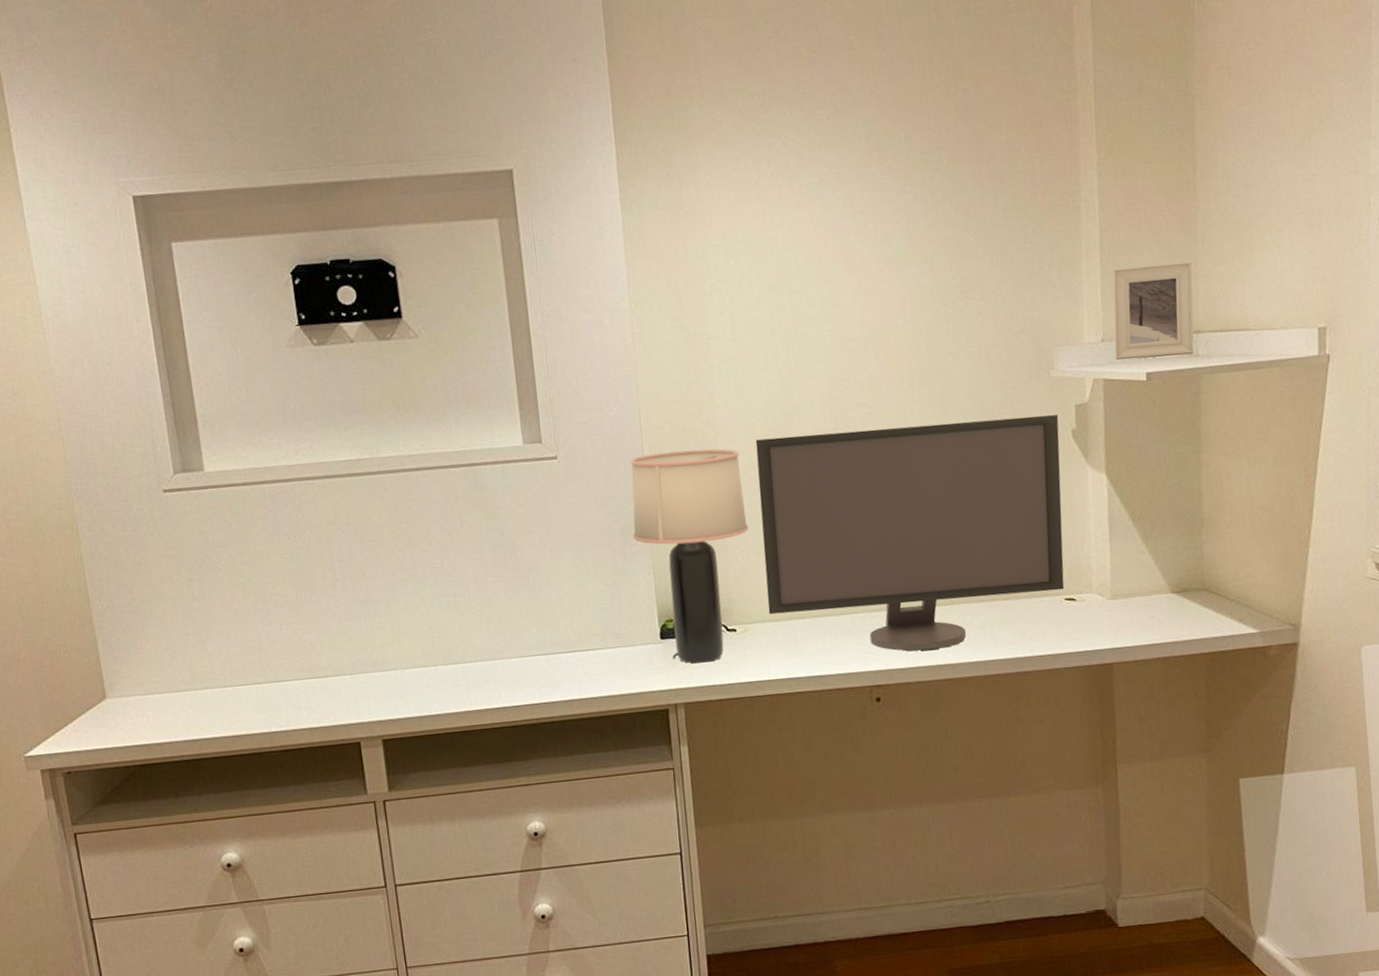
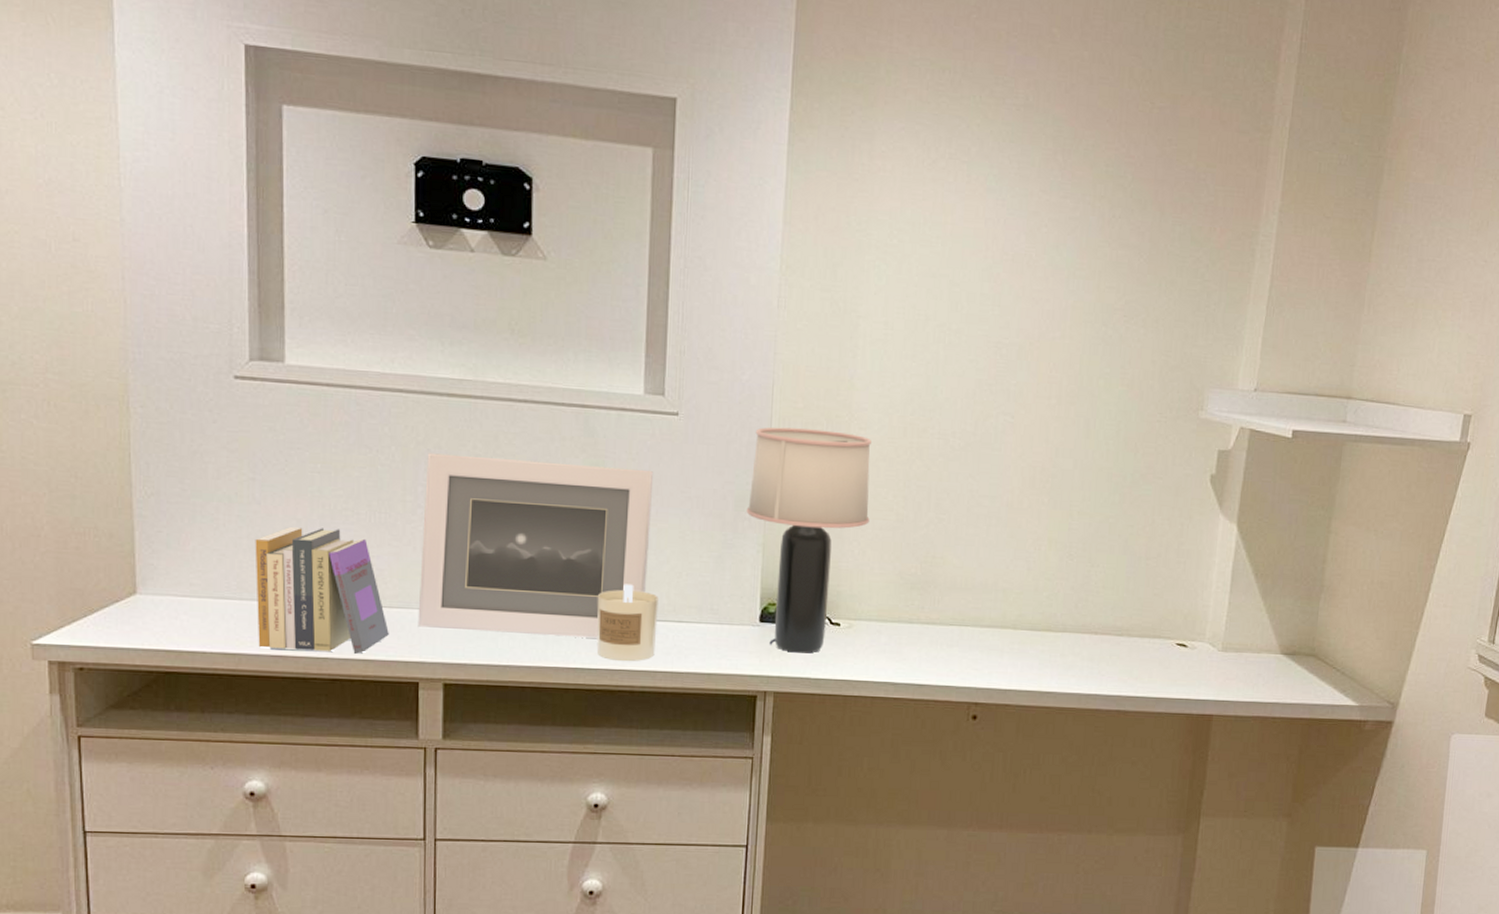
books: none [200,612,328,731] -> present [255,527,389,654]
picture frame: none [338,513,552,691] -> present [417,453,654,638]
candle: none [508,622,569,696] -> present [596,584,659,662]
computer monitor: present [755,415,1065,652] -> none [876,431,1200,675]
picture frame: present [1113,261,1194,361] -> none [1265,320,1354,420]

